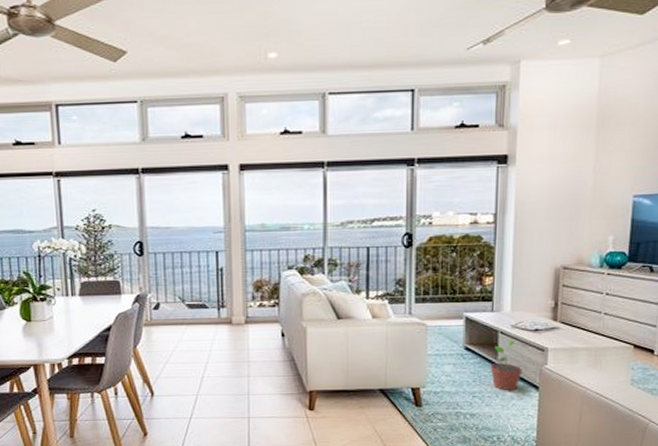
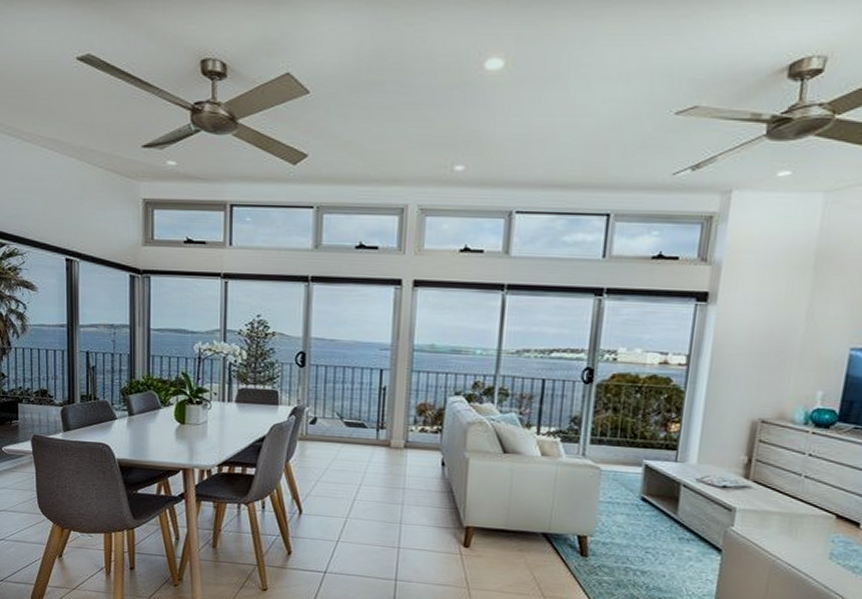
potted plant: present [490,341,522,391] -> none [667,496,704,551]

